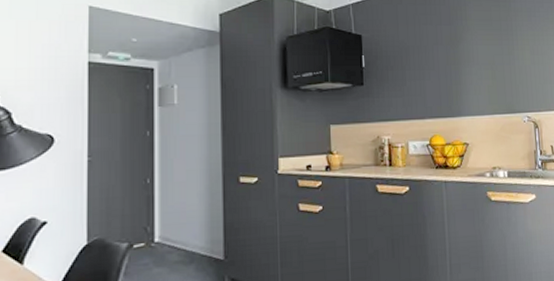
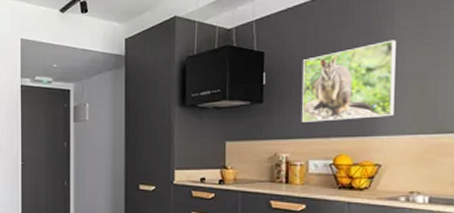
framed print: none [396,29,474,104] -> present [302,39,396,122]

